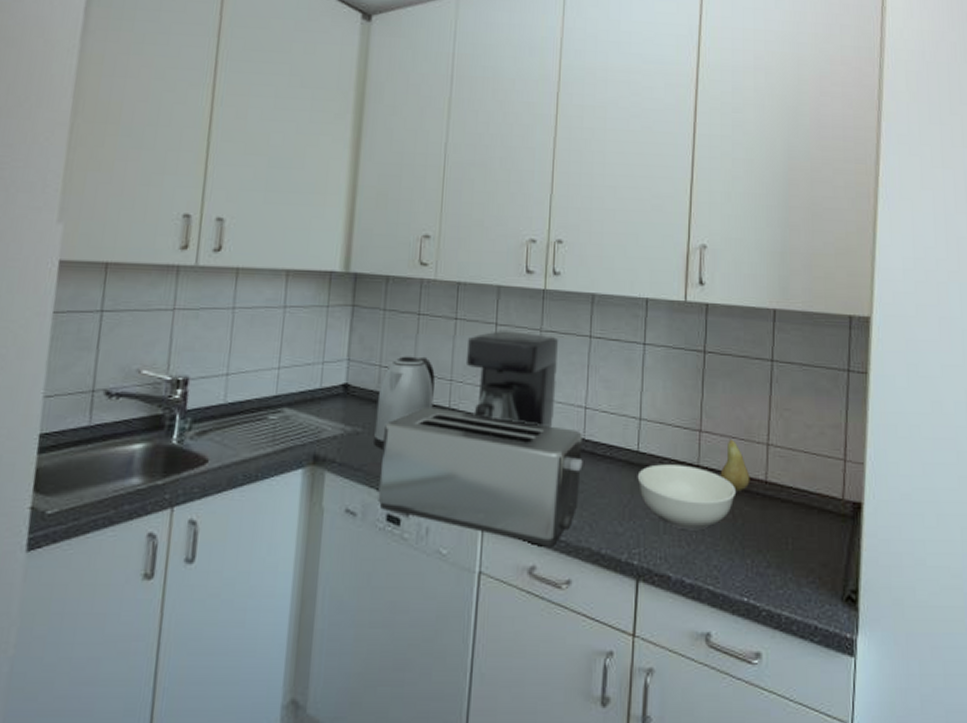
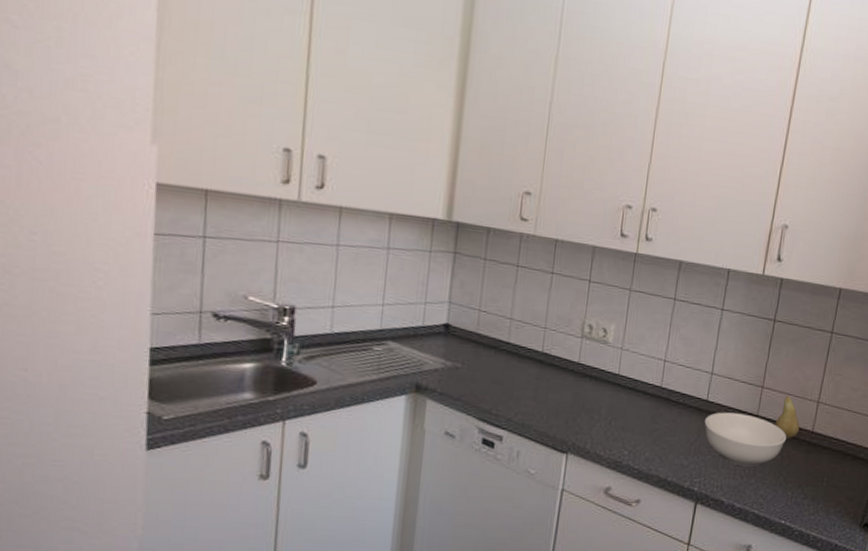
kettle: present [374,356,435,450] -> none [472,303,531,384]
toaster: present [378,406,583,547] -> none [474,349,660,473]
coffee maker: present [465,330,559,427] -> none [559,287,647,375]

